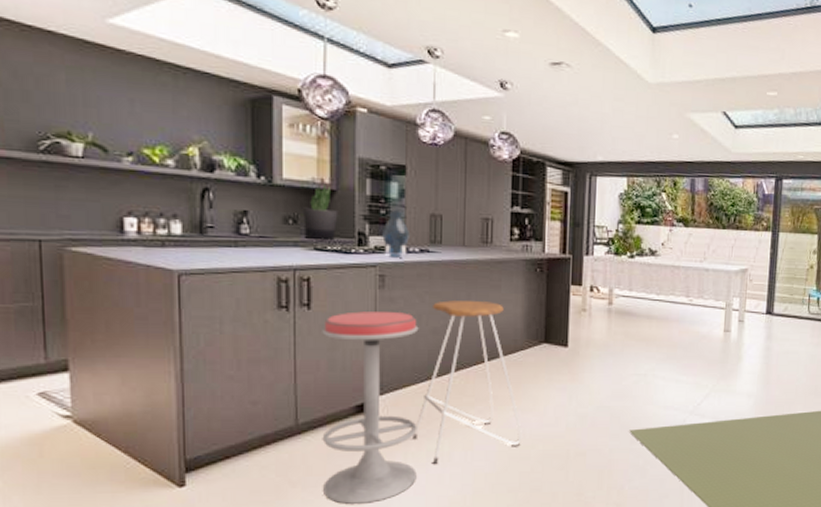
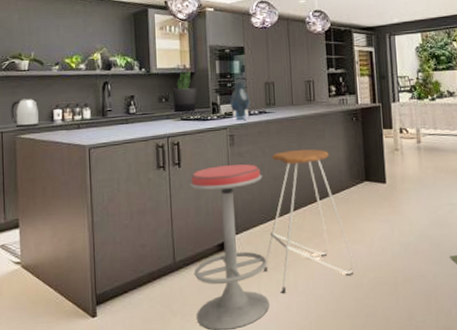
kettle: none [53,196,100,238] -> present [10,98,39,128]

